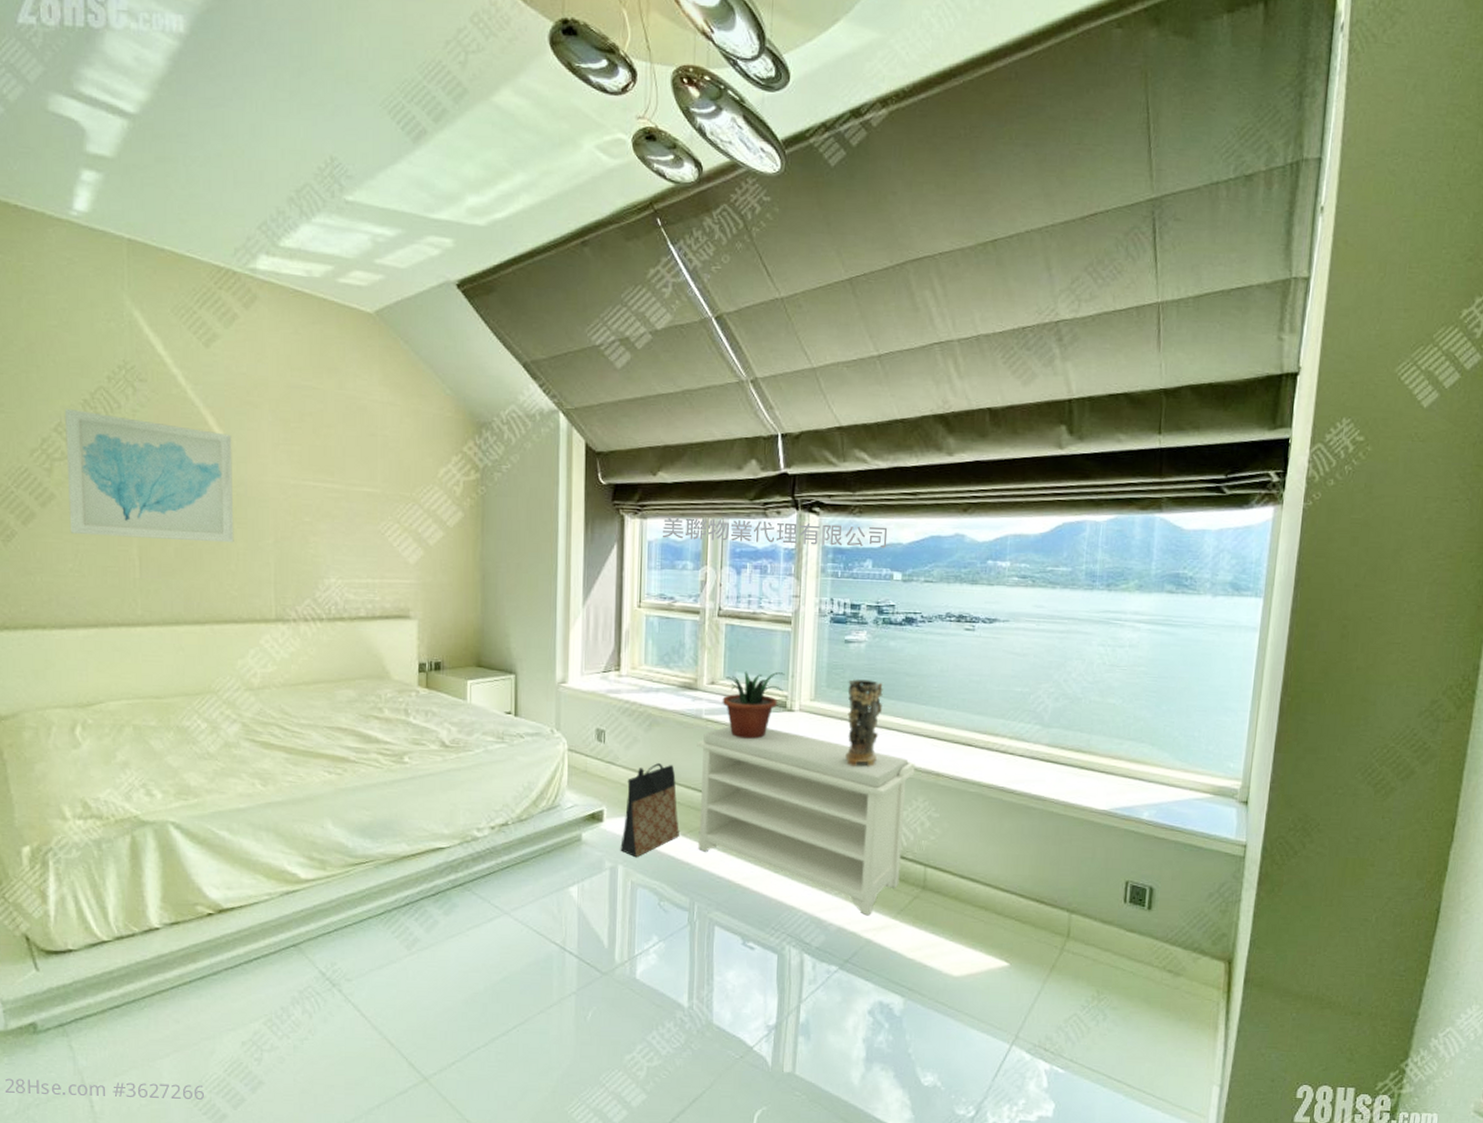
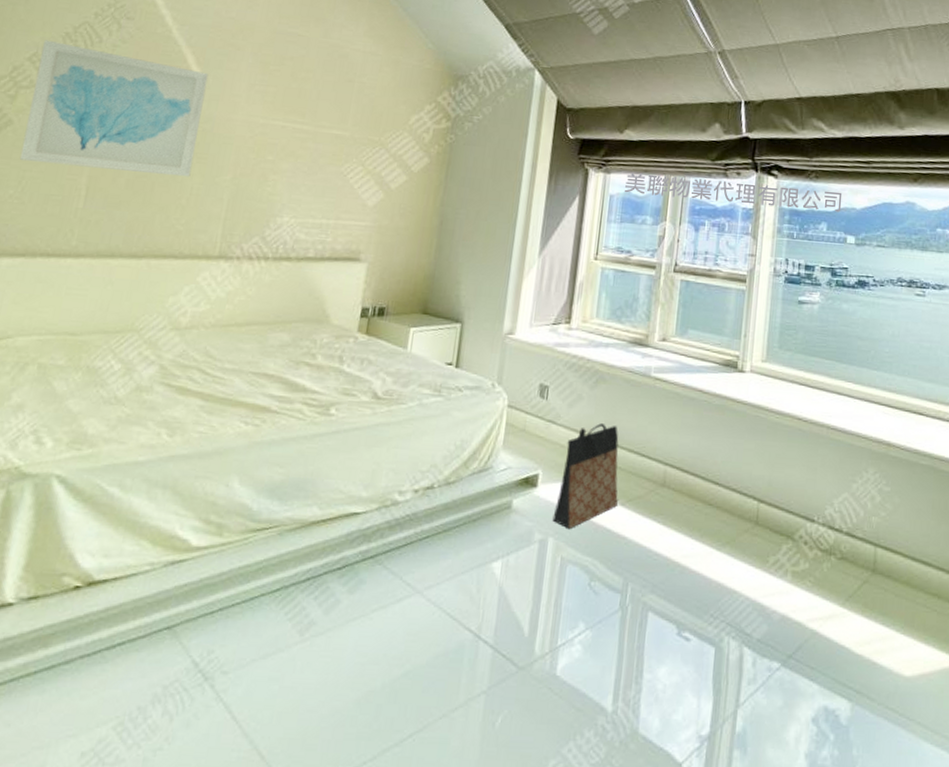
bench: present [697,726,915,916] -> none [636,386,866,603]
potted plant: present [722,671,785,739] -> none [672,328,738,401]
decorative vase: present [845,678,883,767] -> none [795,340,835,434]

